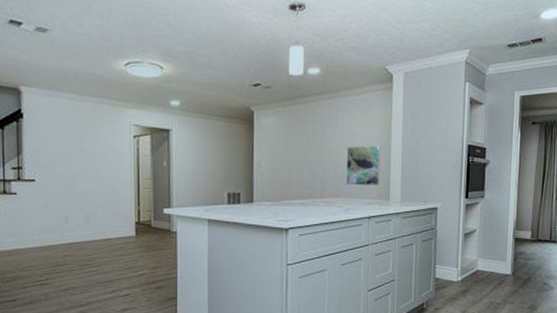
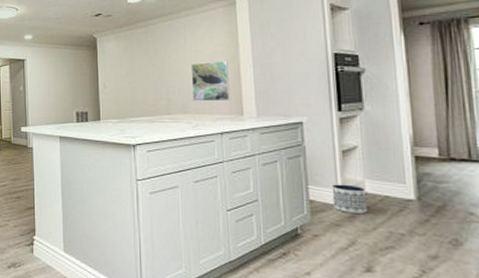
planter: none [452,263,478,288] -> present [331,184,367,213]

